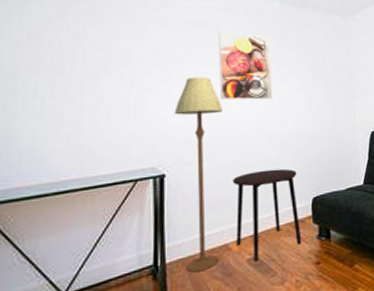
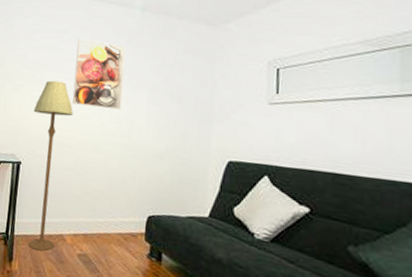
side table: present [233,168,302,261] -> none [70,176,135,258]

